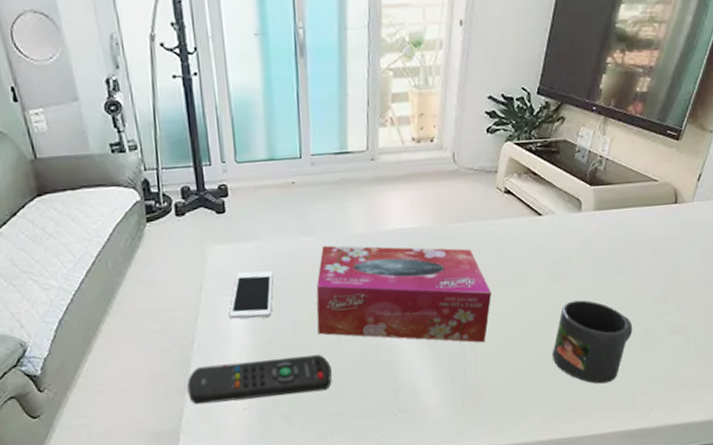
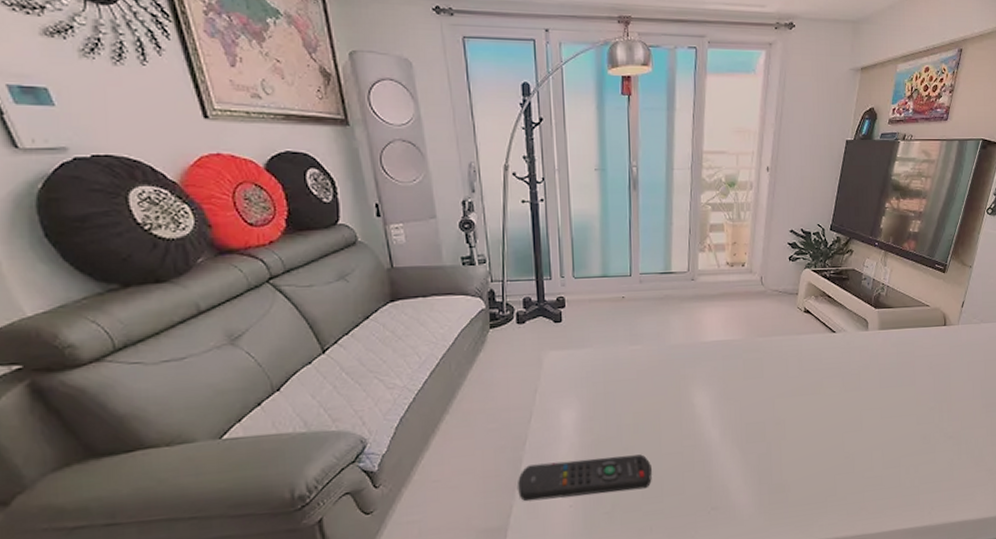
cell phone: present [229,271,273,319] -> none [561,375,602,420]
tissue box: present [316,245,492,343] -> none [640,353,794,445]
mug: present [552,300,633,384] -> none [846,408,914,485]

